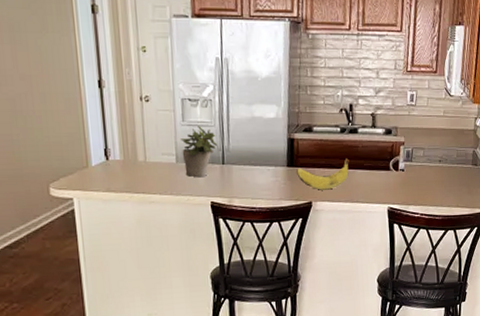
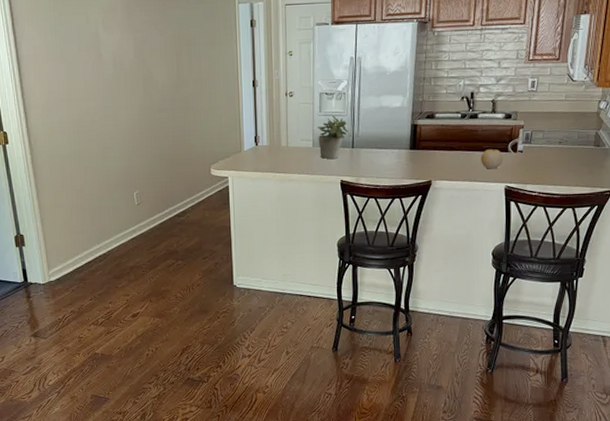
banana: present [295,158,349,190] -> none [417,141,469,170]
fruit: none [362,167,385,189] -> present [481,149,503,169]

